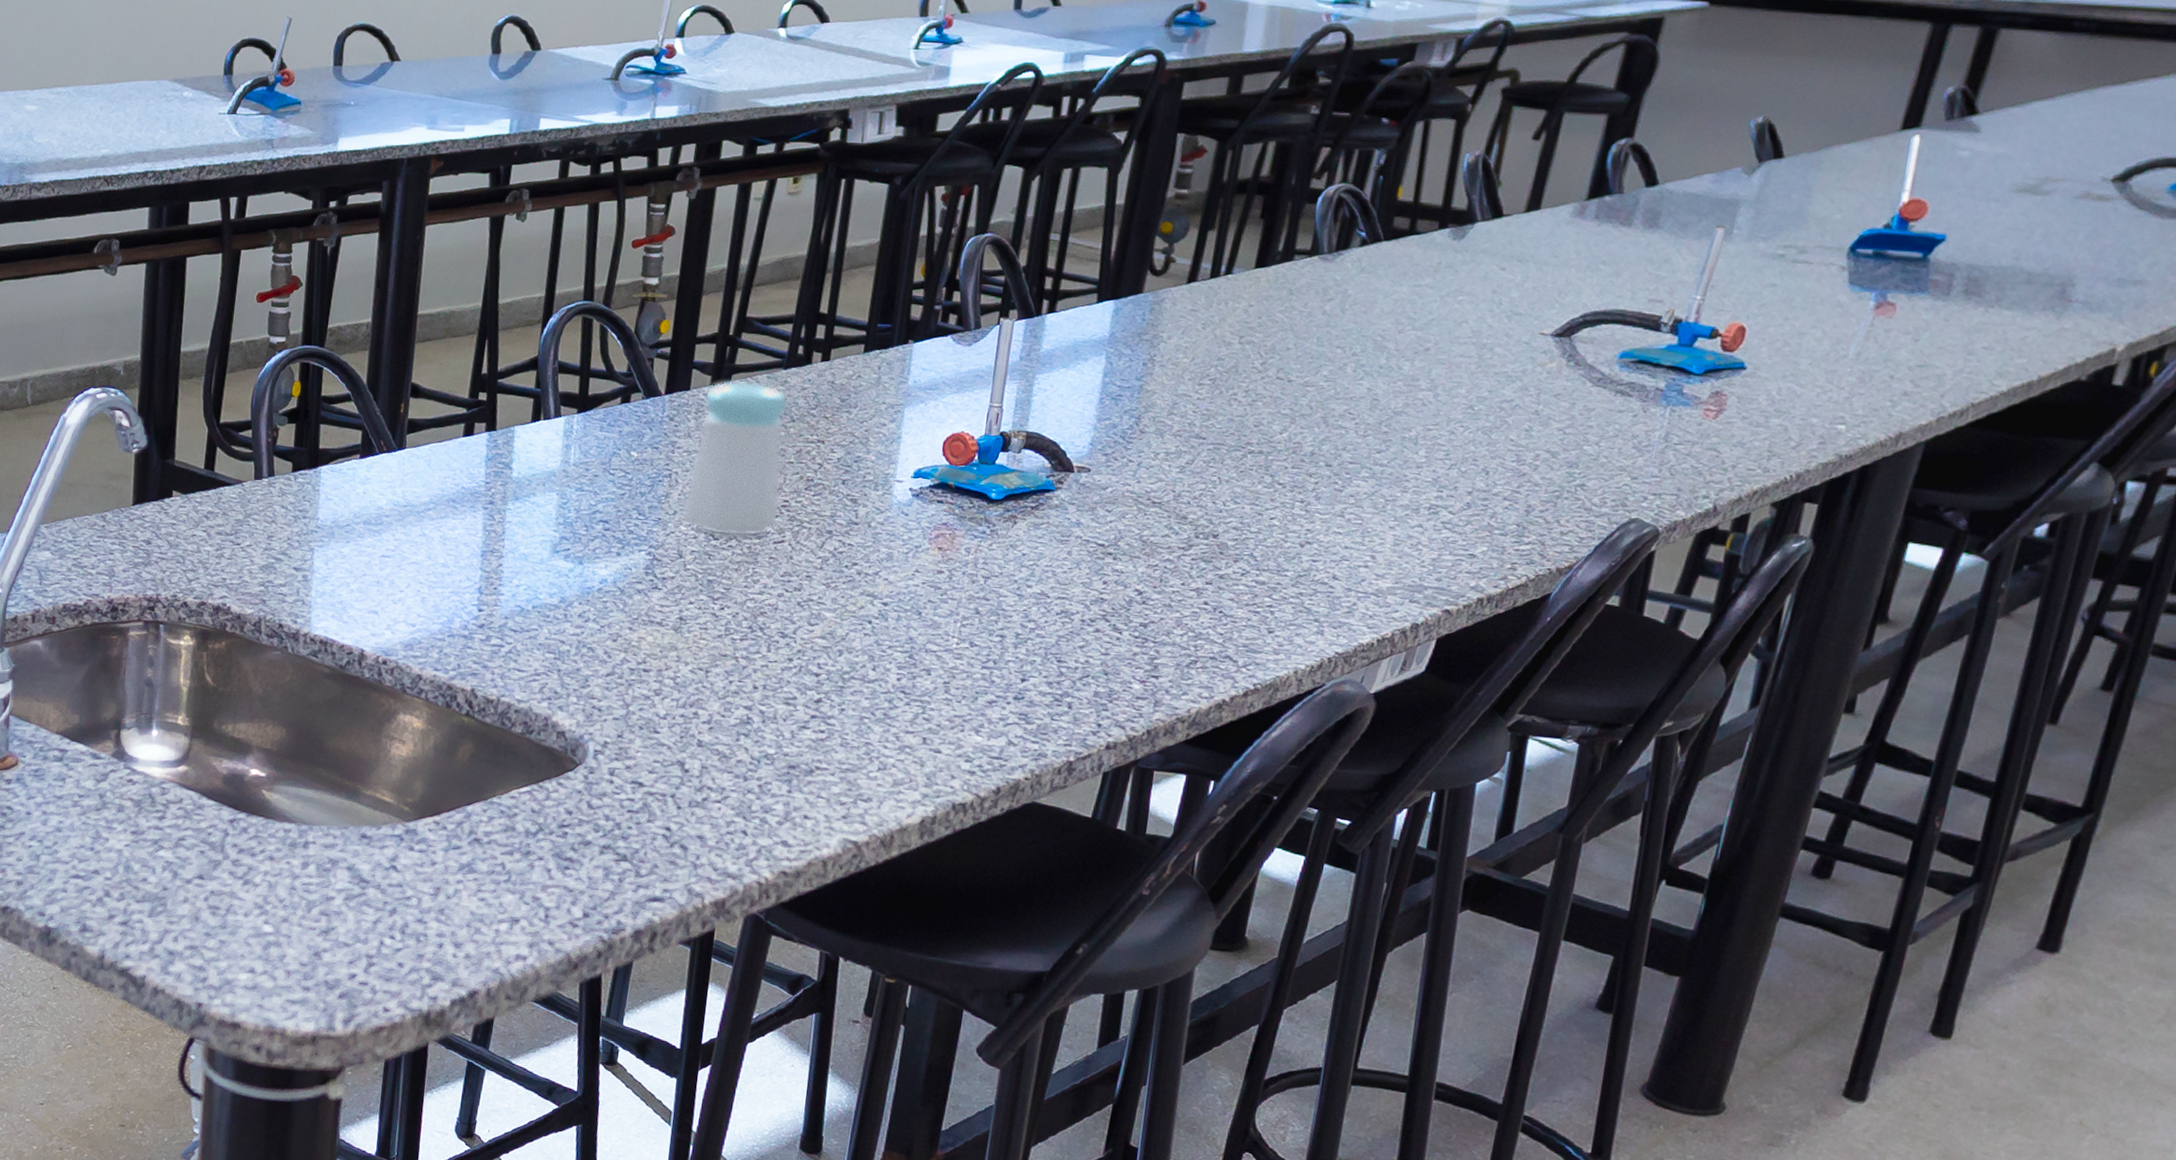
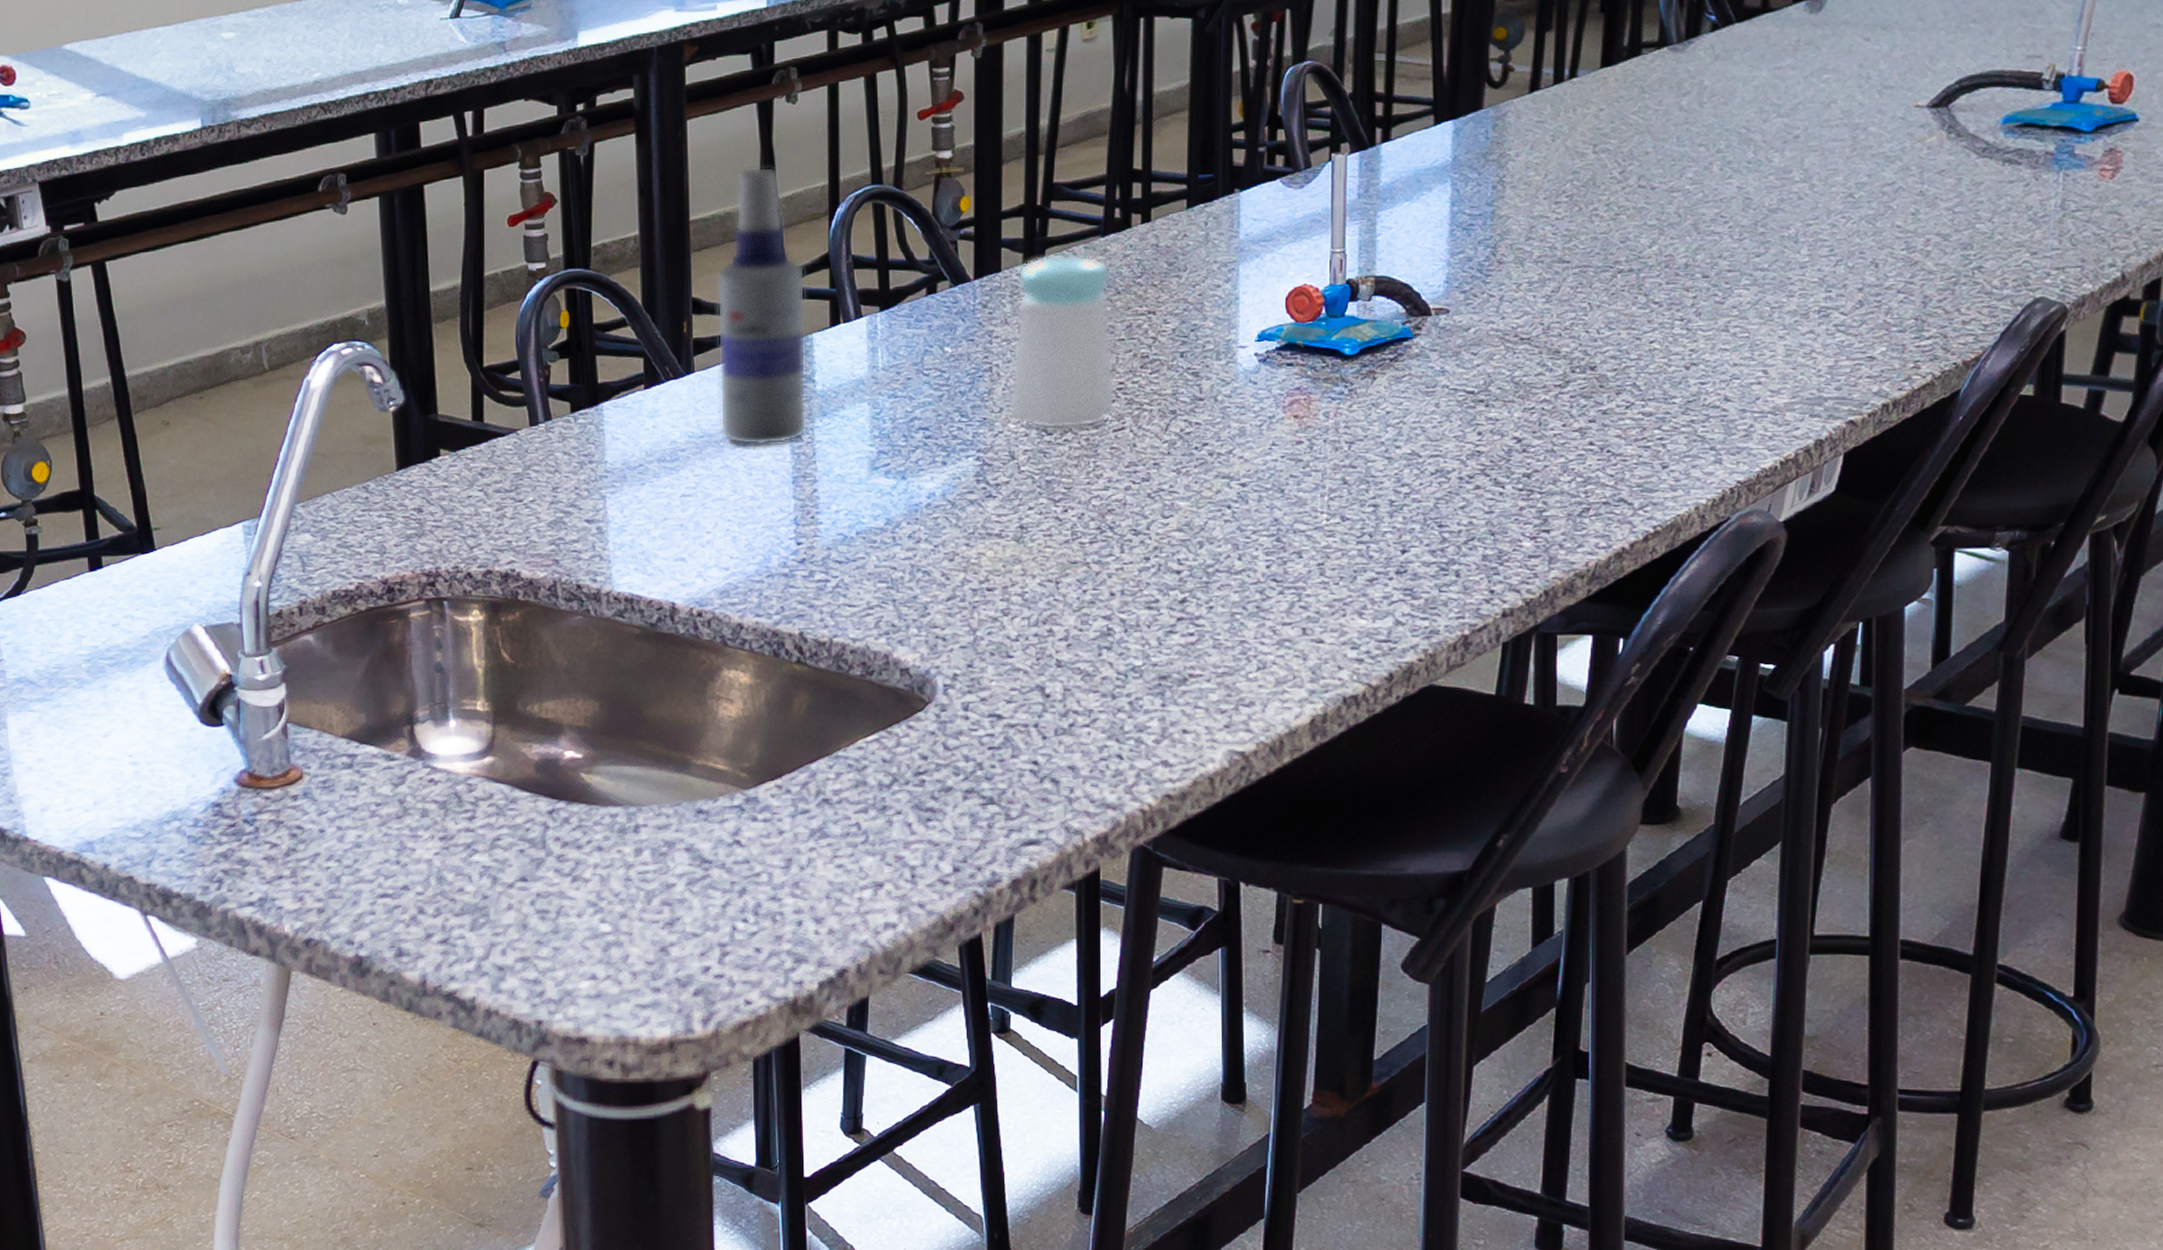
spray bottle: none [422,273,515,521] -> present [717,166,807,446]

